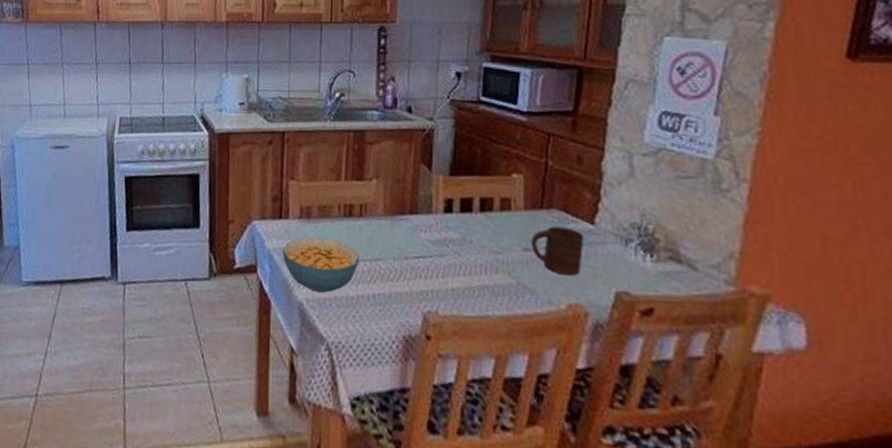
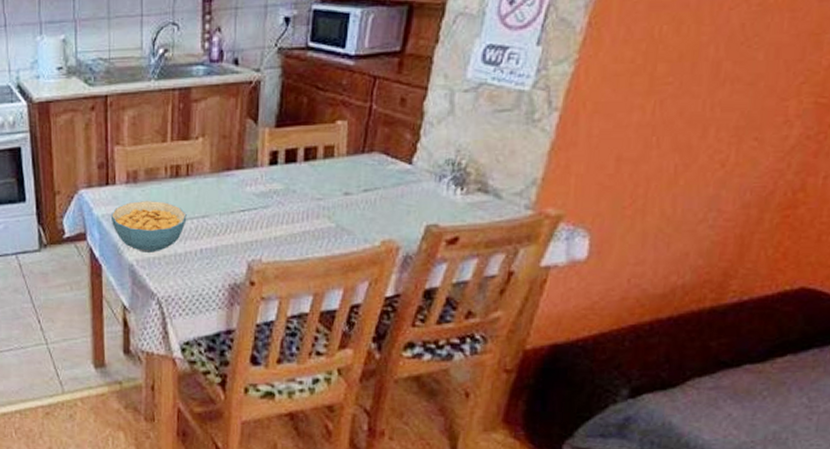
cup: present [531,226,584,276] -> none [351,169,402,215]

